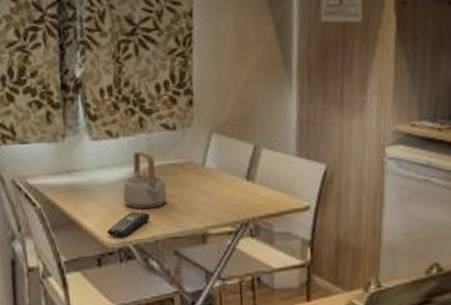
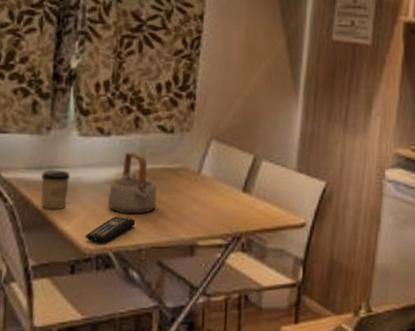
cup: none [62,173,88,210] -> present [41,170,71,210]

